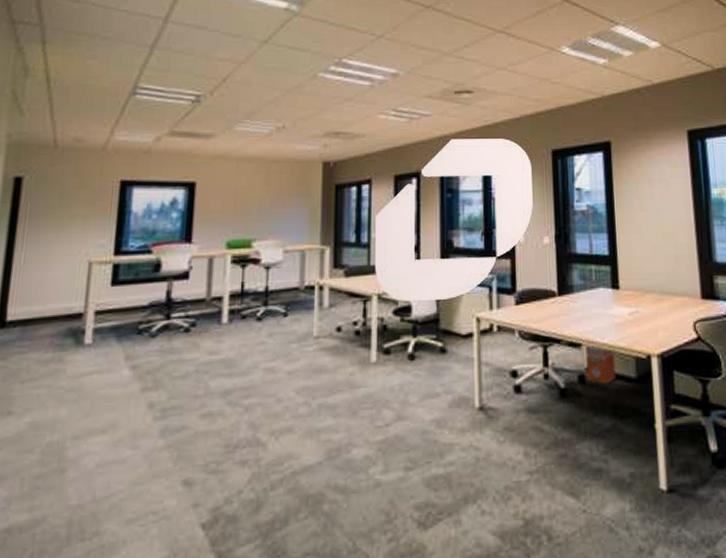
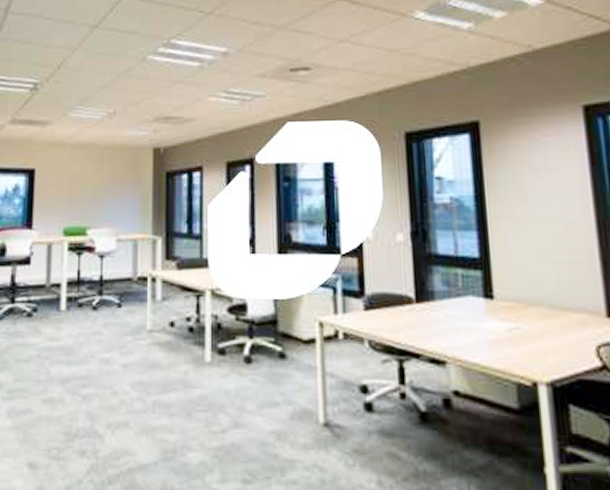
waste bin: present [585,345,616,385] -> none [451,363,492,413]

